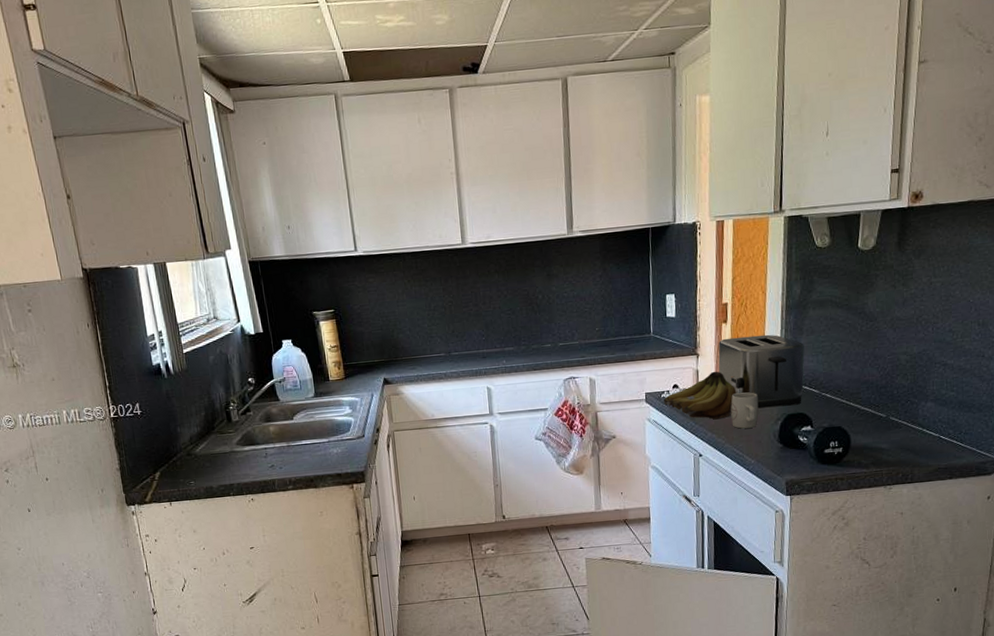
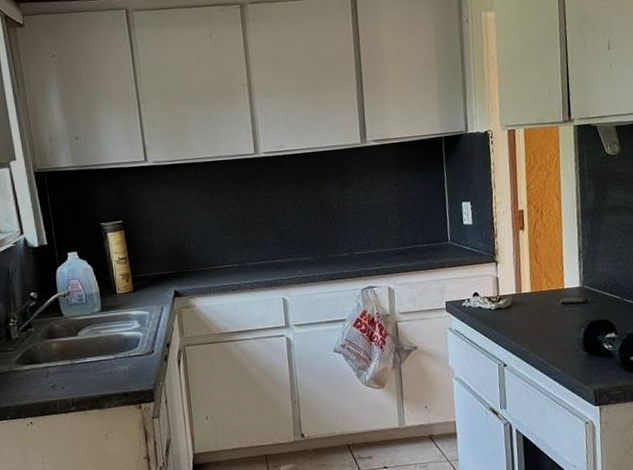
fruit: present [663,371,737,420] -> none [464,278,538,328]
toaster: present [718,334,805,409] -> none [517,240,605,316]
mug: present [730,392,759,429] -> none [532,299,562,337]

